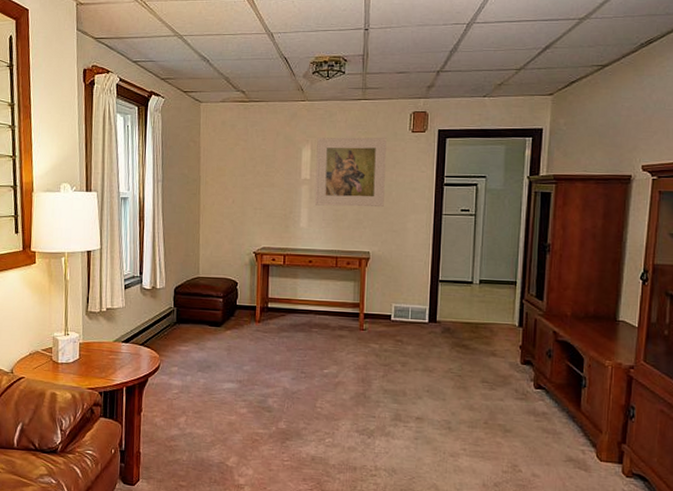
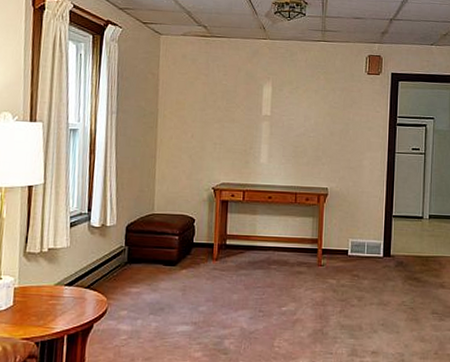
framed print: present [314,137,387,207] -> none [275,75,344,144]

